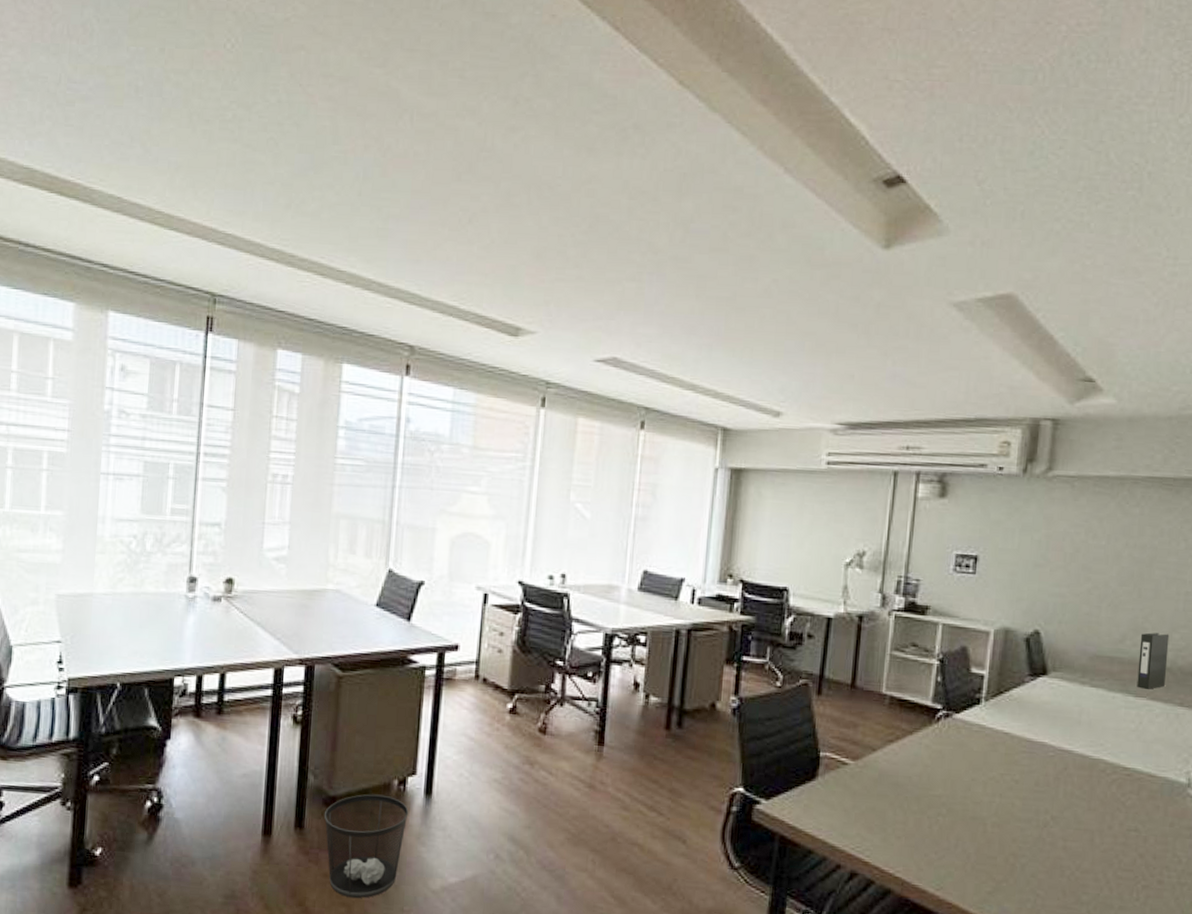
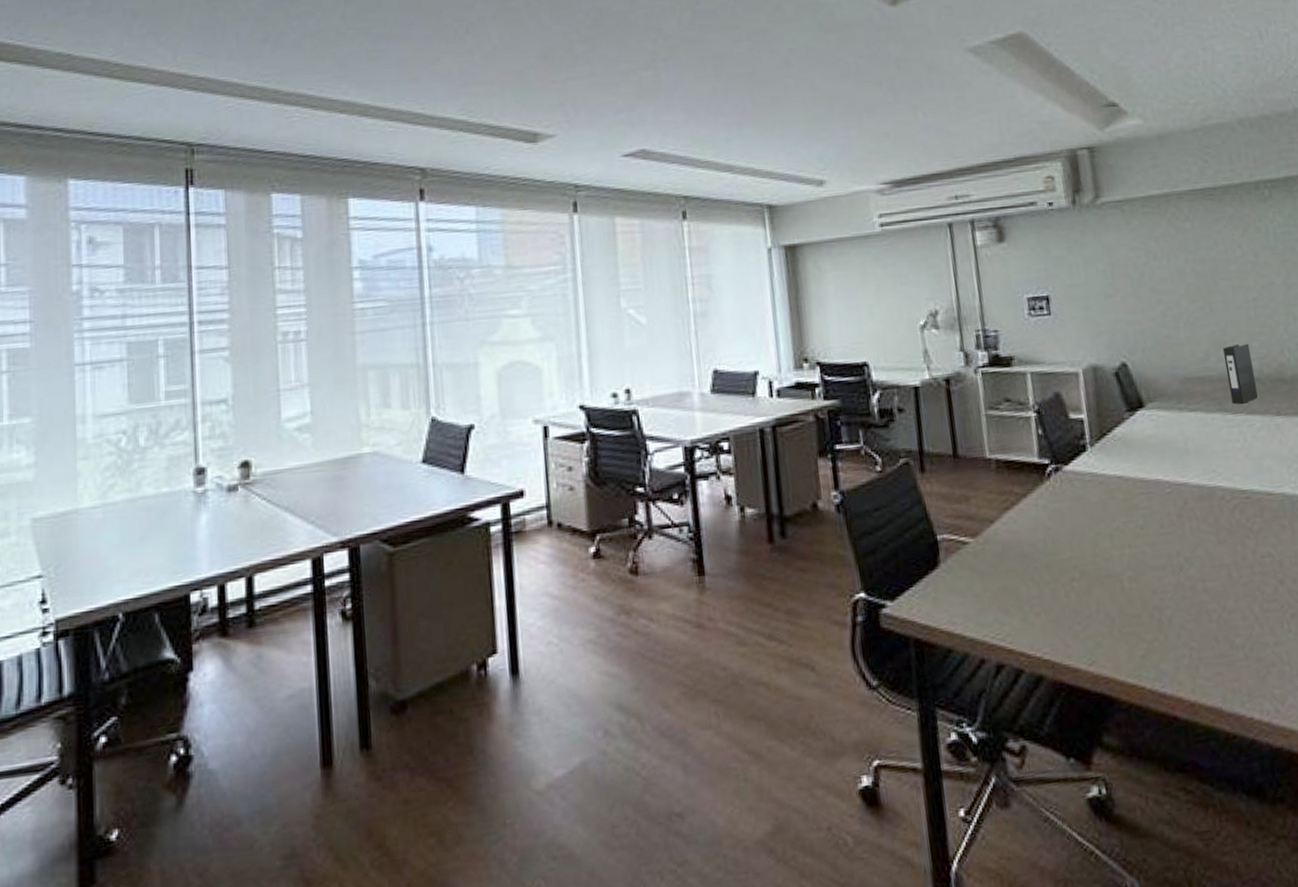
waste bin: present [323,794,409,898] -> none [393,686,495,824]

